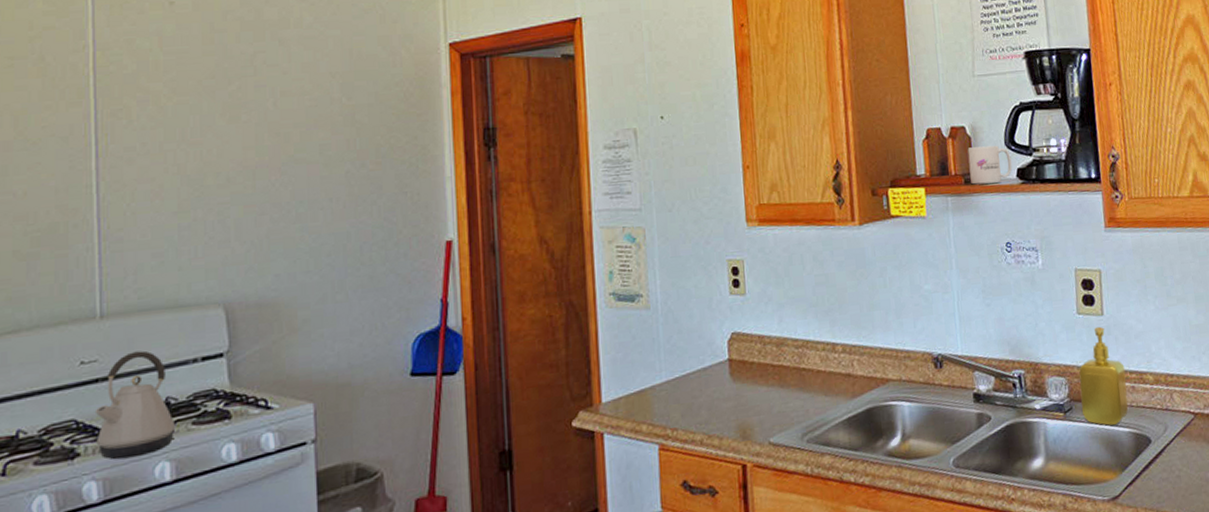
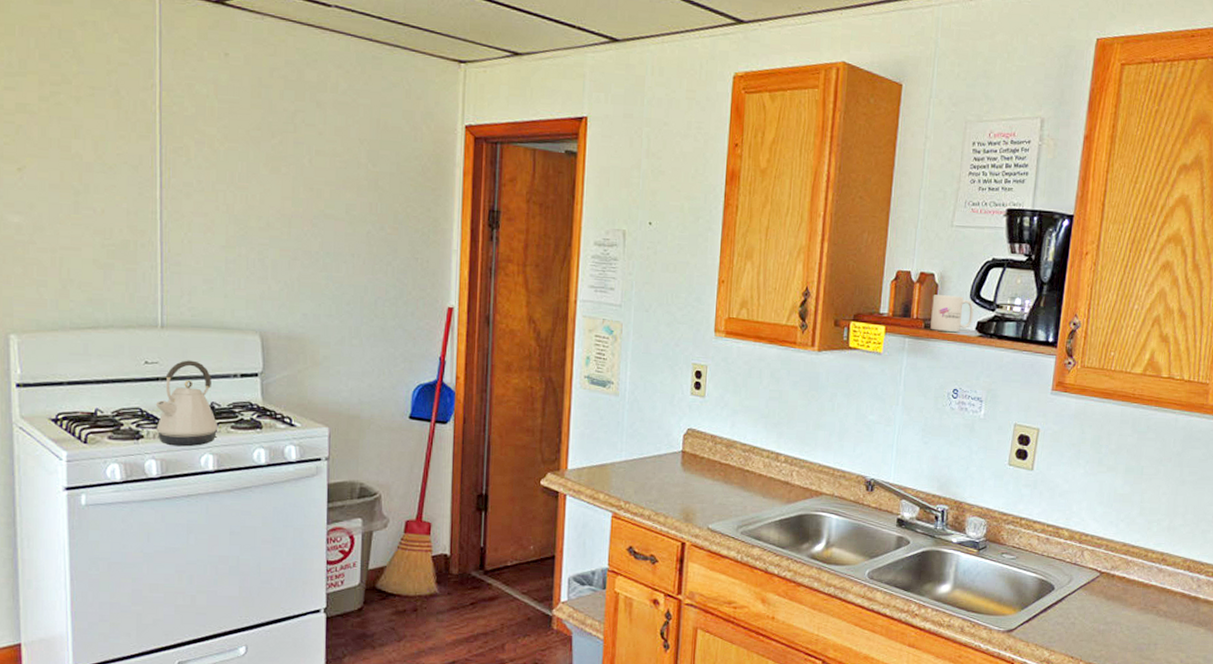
soap dispenser: present [1079,326,1128,426] -> none [994,479,1044,569]

